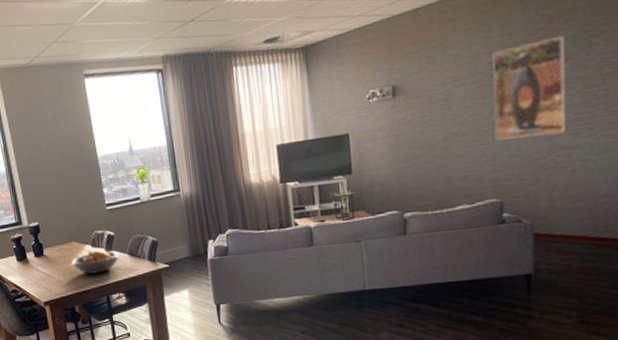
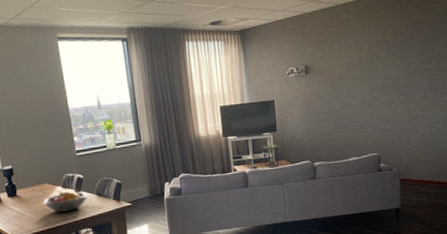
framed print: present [492,35,566,141] -> none [372,38,419,111]

